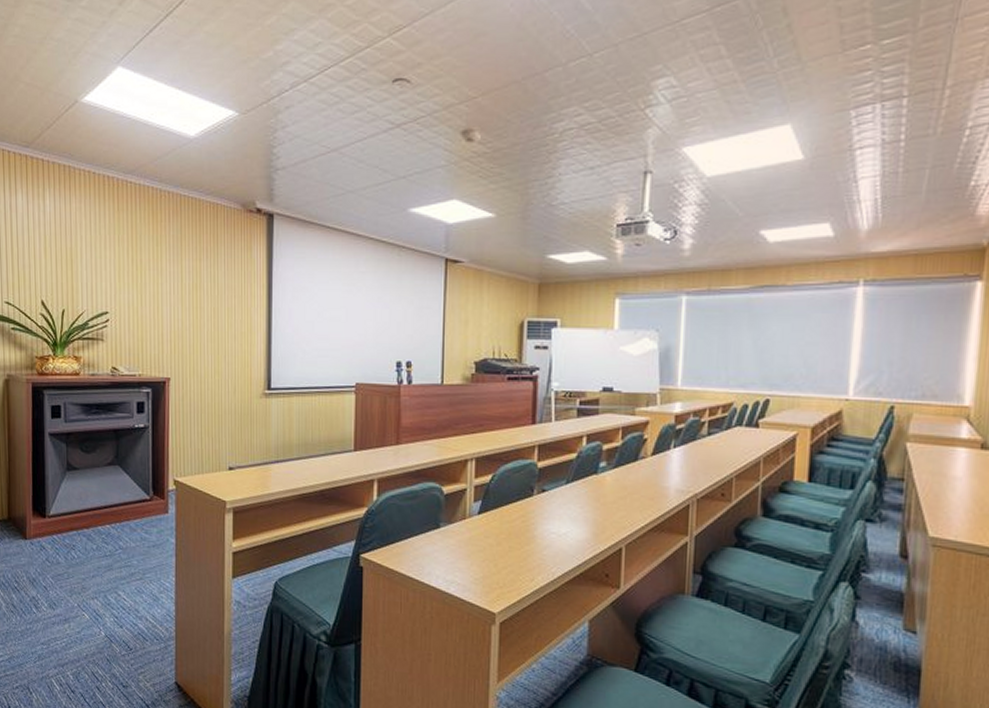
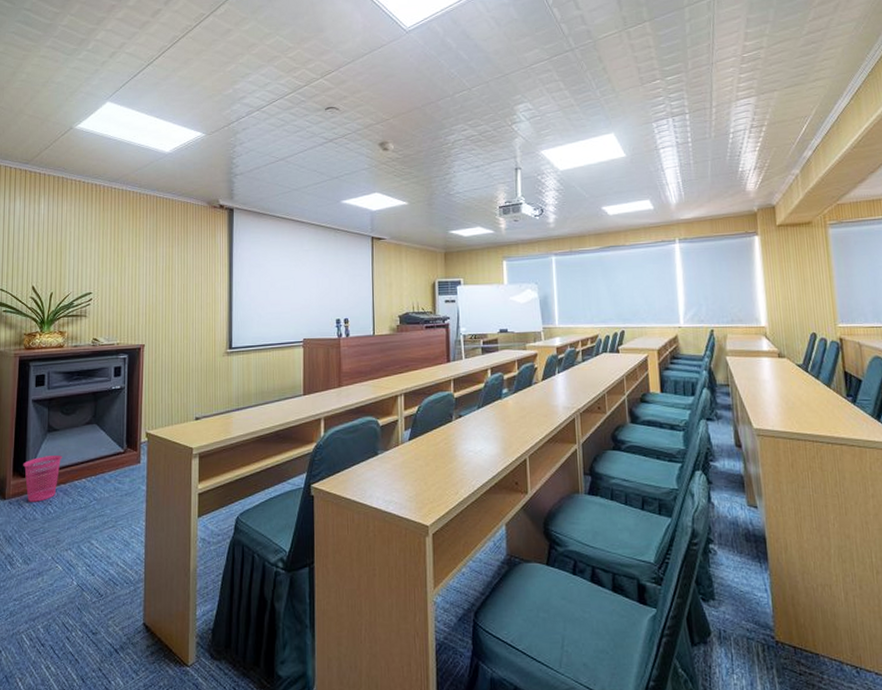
waste basket: none [43,496,84,545] -> present [23,455,62,502]

